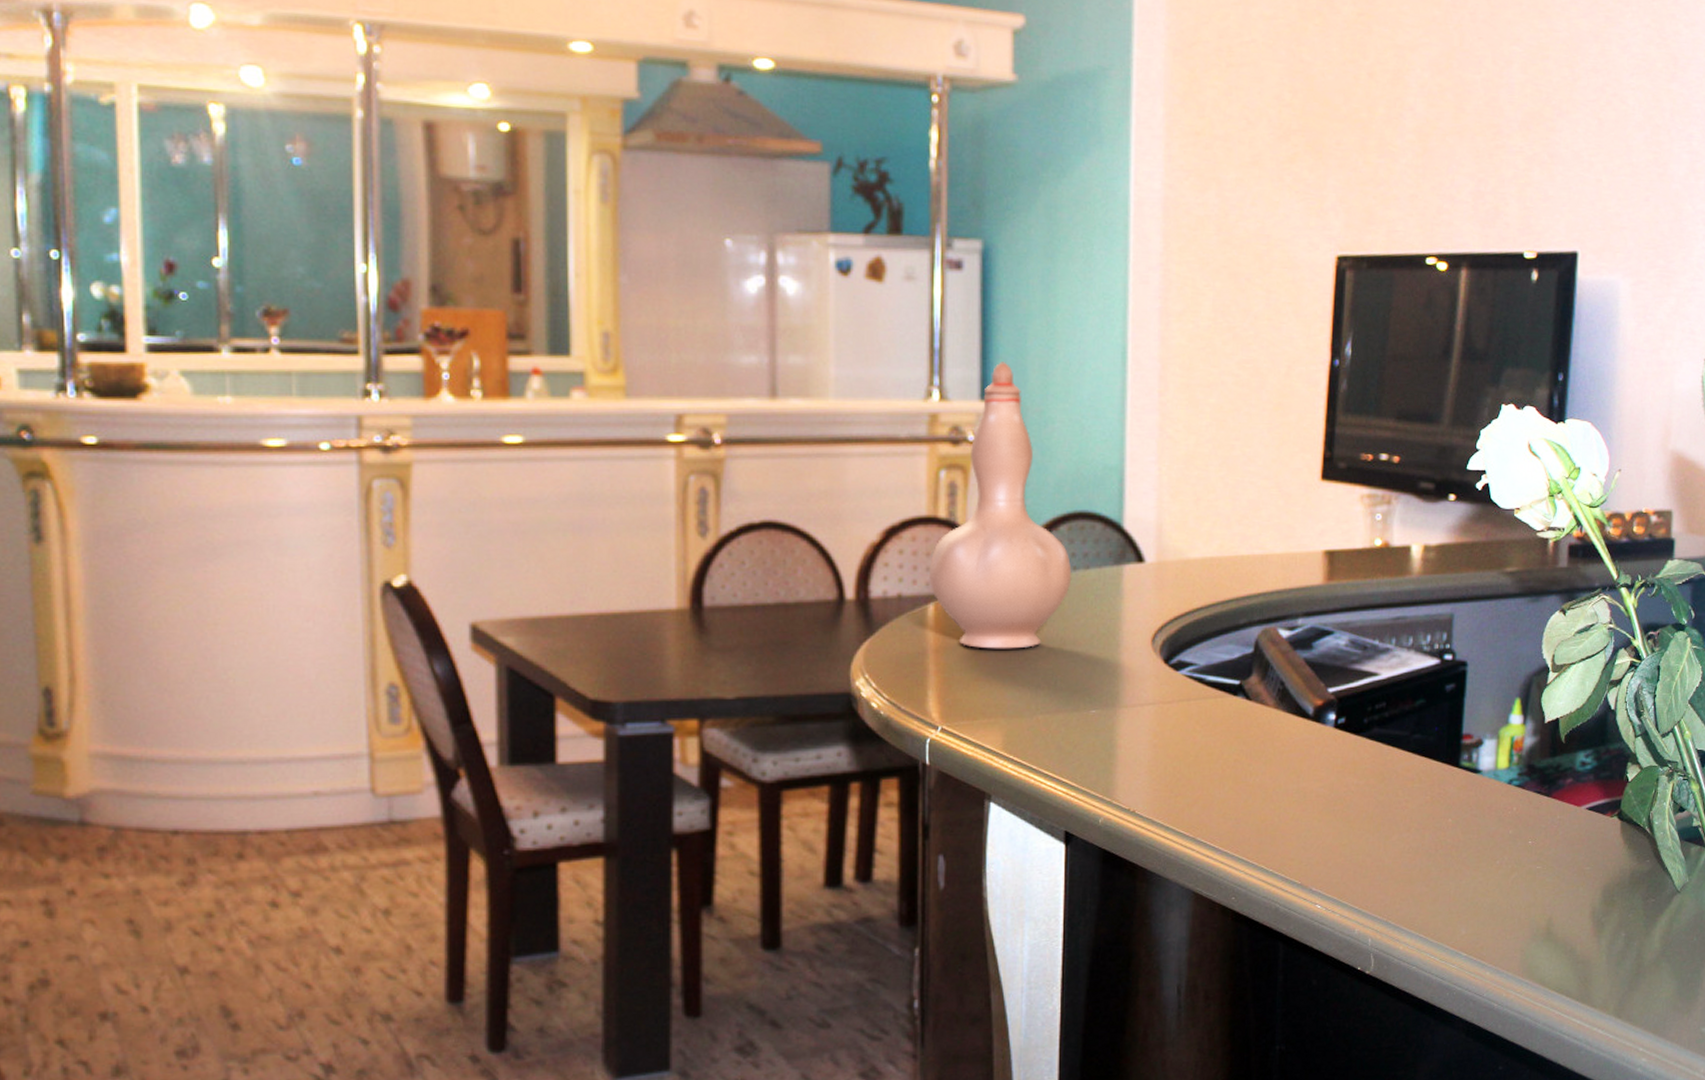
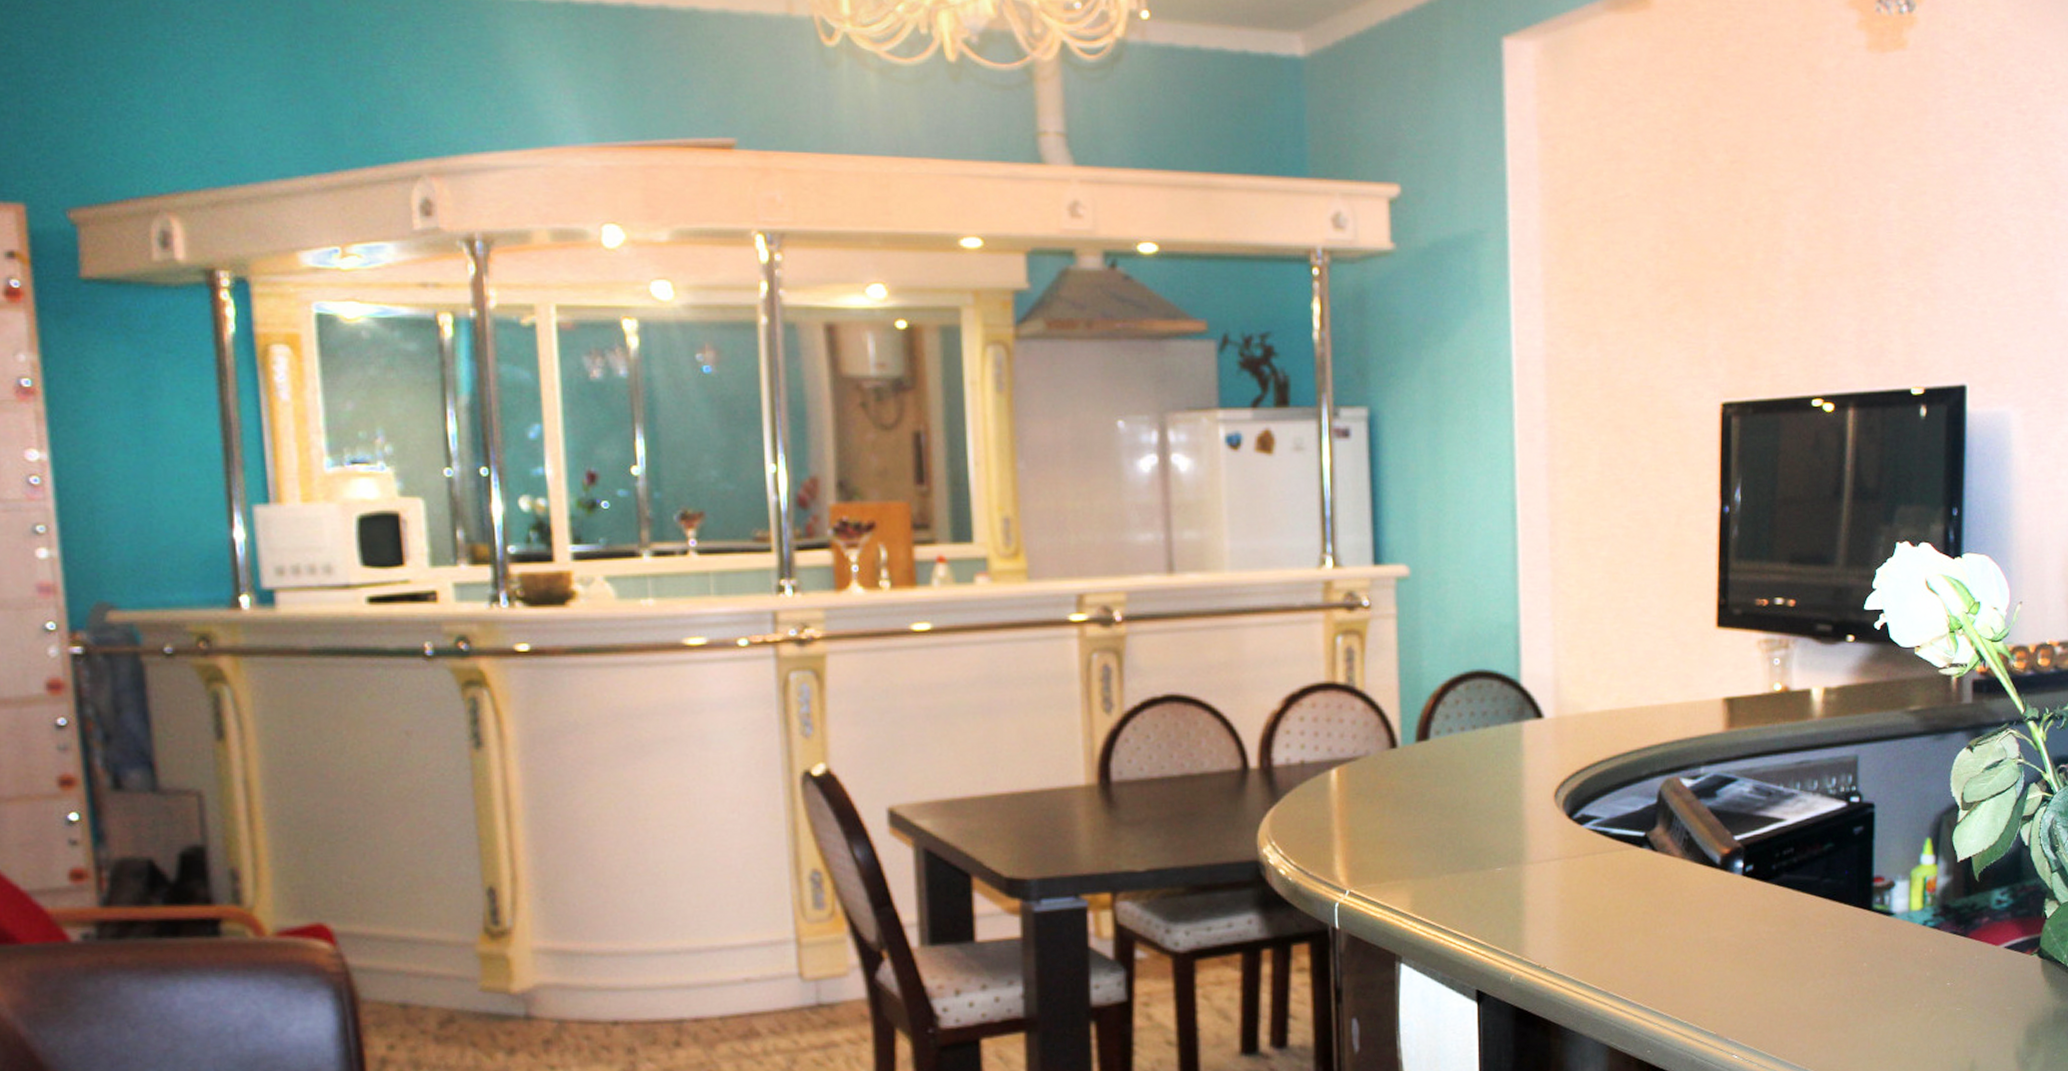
vase: present [929,362,1072,649] -> none [1330,526,1472,811]

